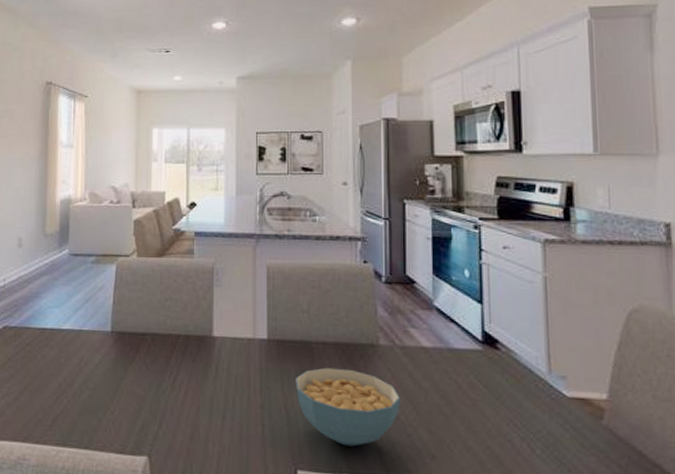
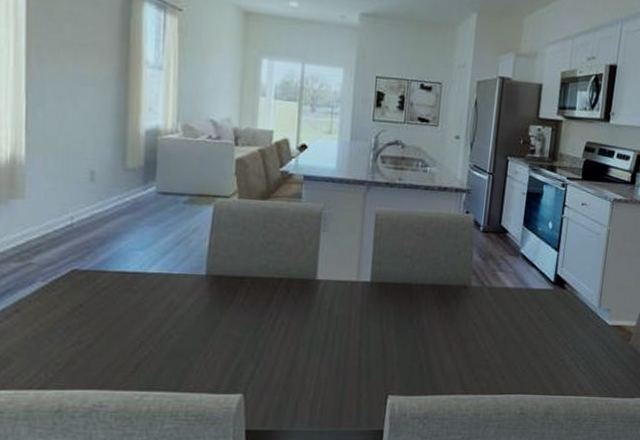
cereal bowl: present [296,367,400,447] -> none [393,306,483,373]

